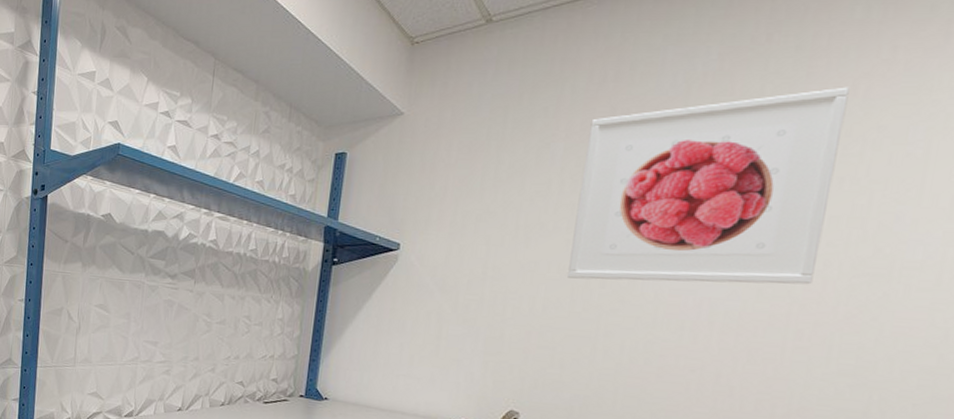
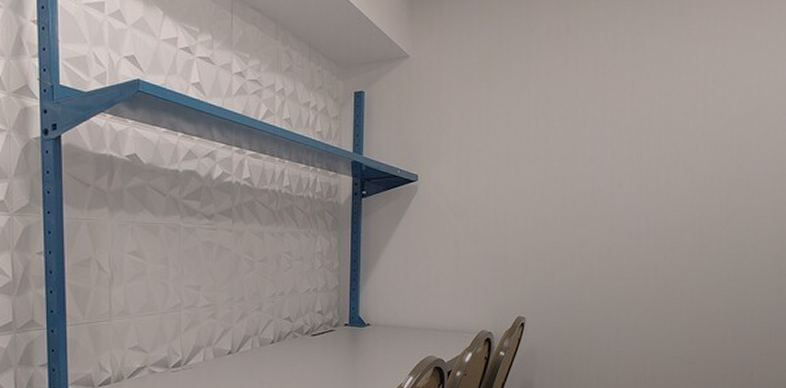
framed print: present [566,87,850,285] -> none [548,45,713,200]

